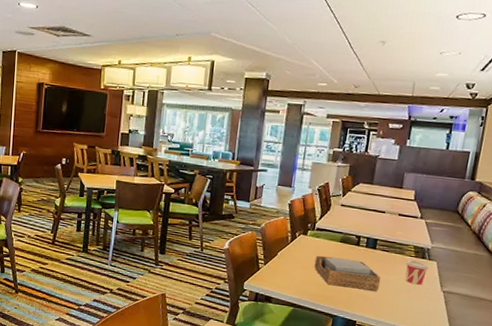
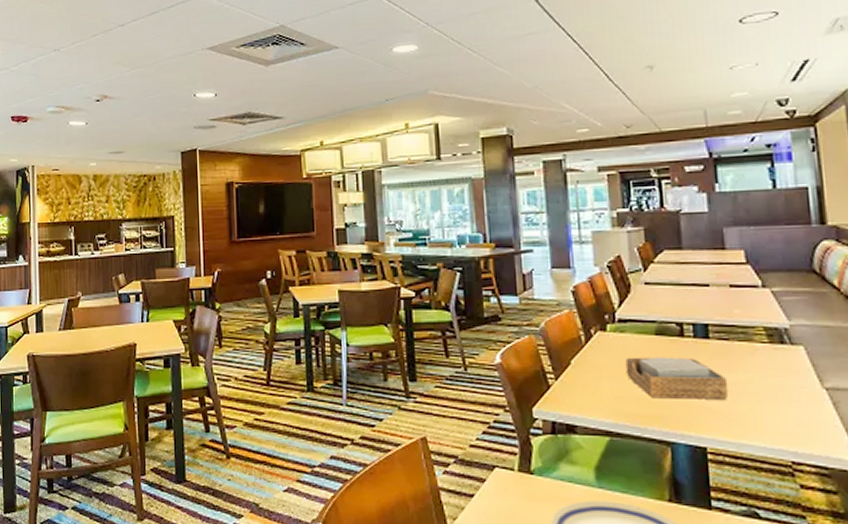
cup: present [405,260,429,285] -> none [757,349,794,383]

